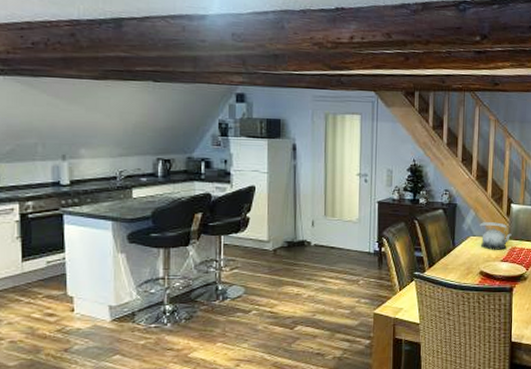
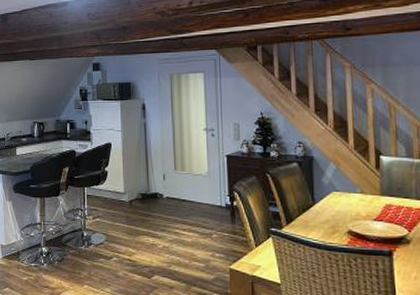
teapot: present [480,222,512,250] -> none [343,176,385,208]

